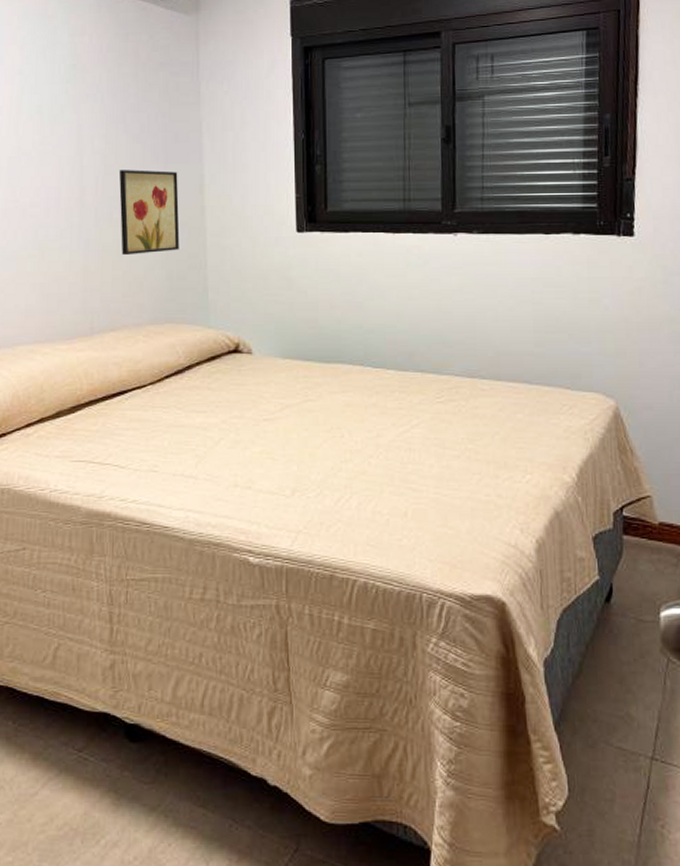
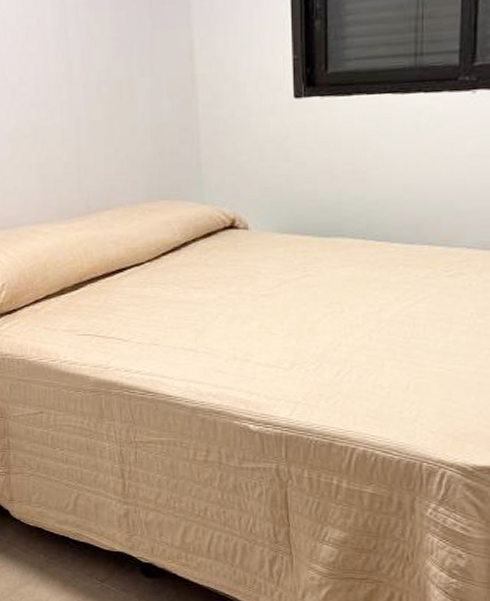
wall art: present [119,170,180,256] -> none [105,38,171,132]

